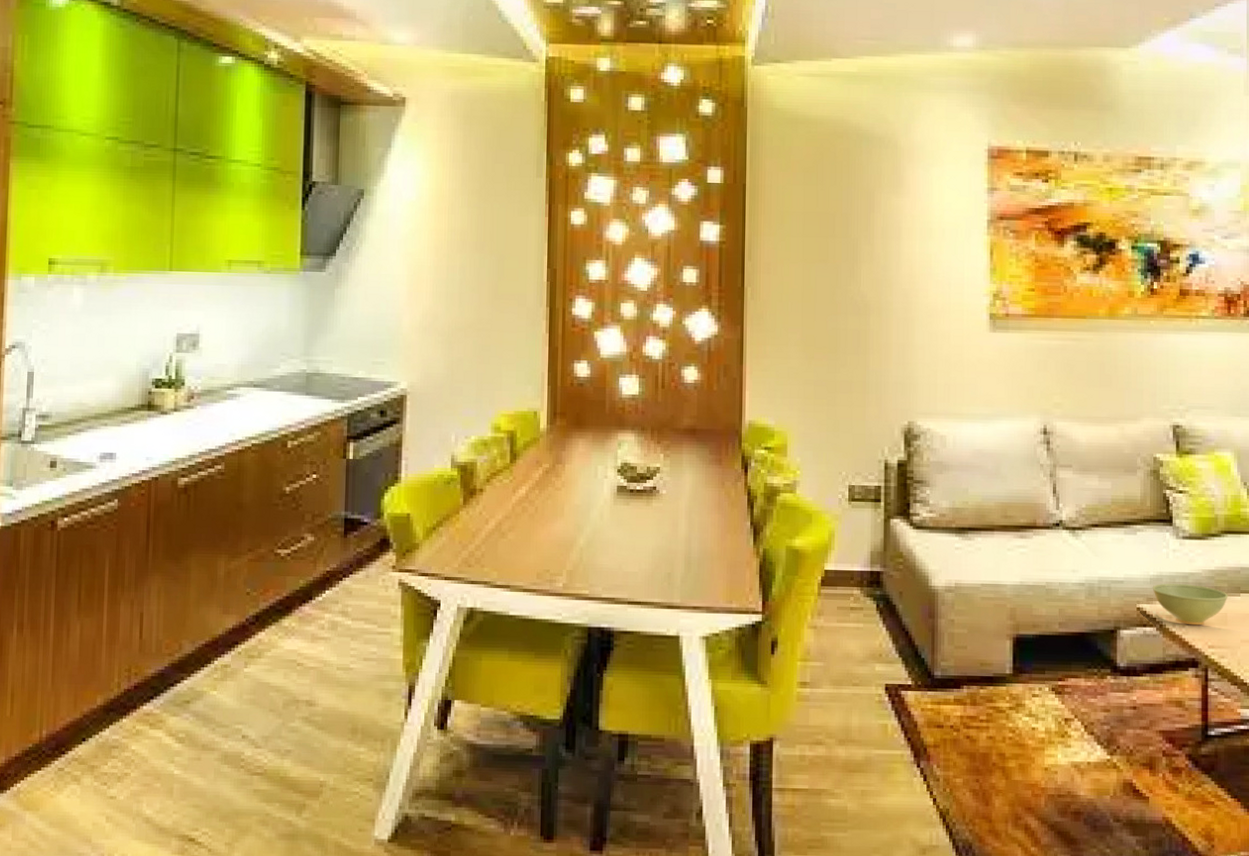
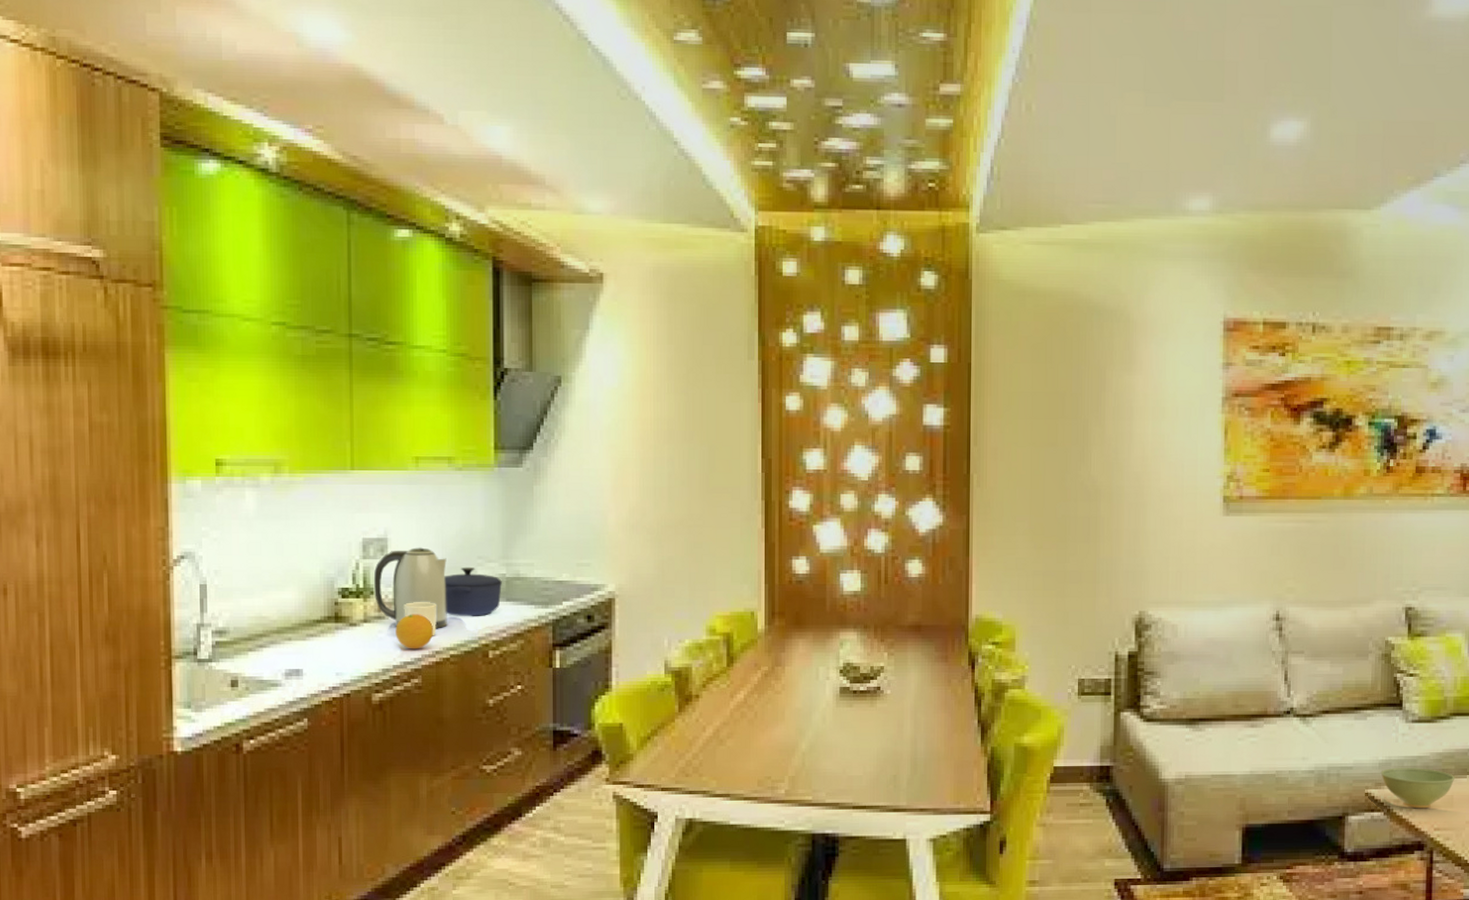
kettle: none [184,343,252,419] -> present [373,547,447,629]
fruit: none [202,404,238,438] -> present [396,614,434,649]
mug: none [211,393,241,426] -> present [404,602,437,636]
cooking pot: none [249,362,302,408] -> present [444,566,502,616]

